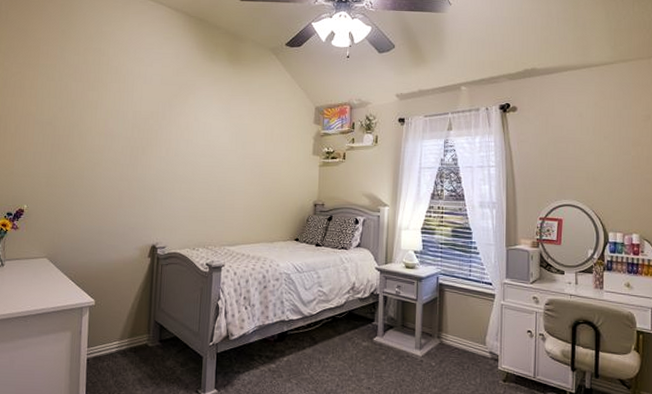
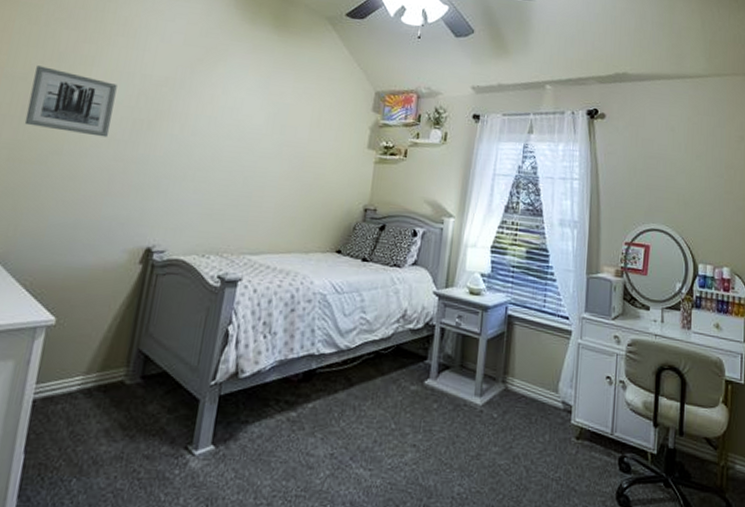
wall art: none [54,112,116,163] -> present [24,65,118,138]

